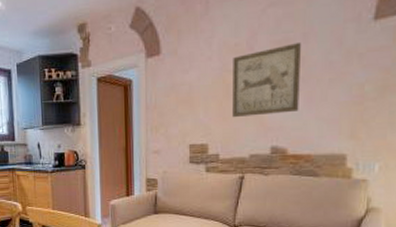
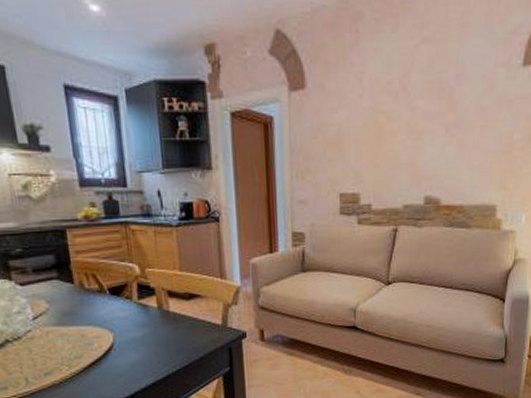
wall art: present [232,43,301,118] -> none [385,85,454,165]

